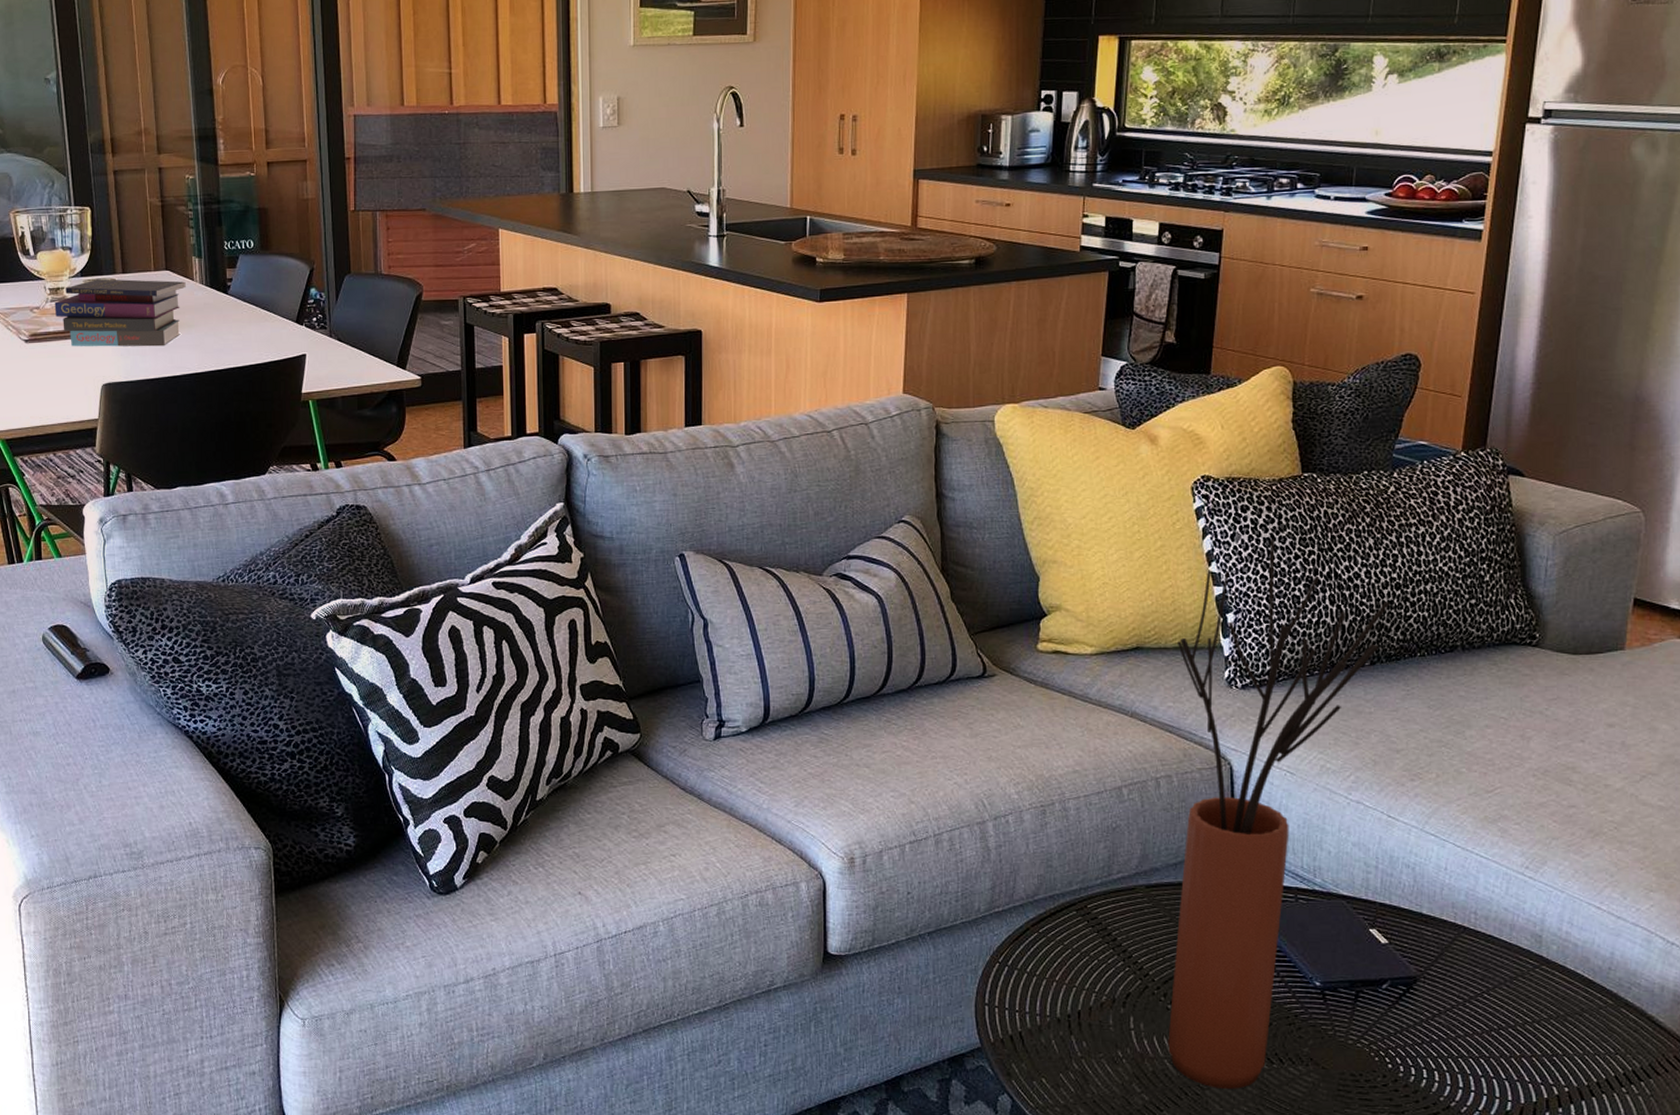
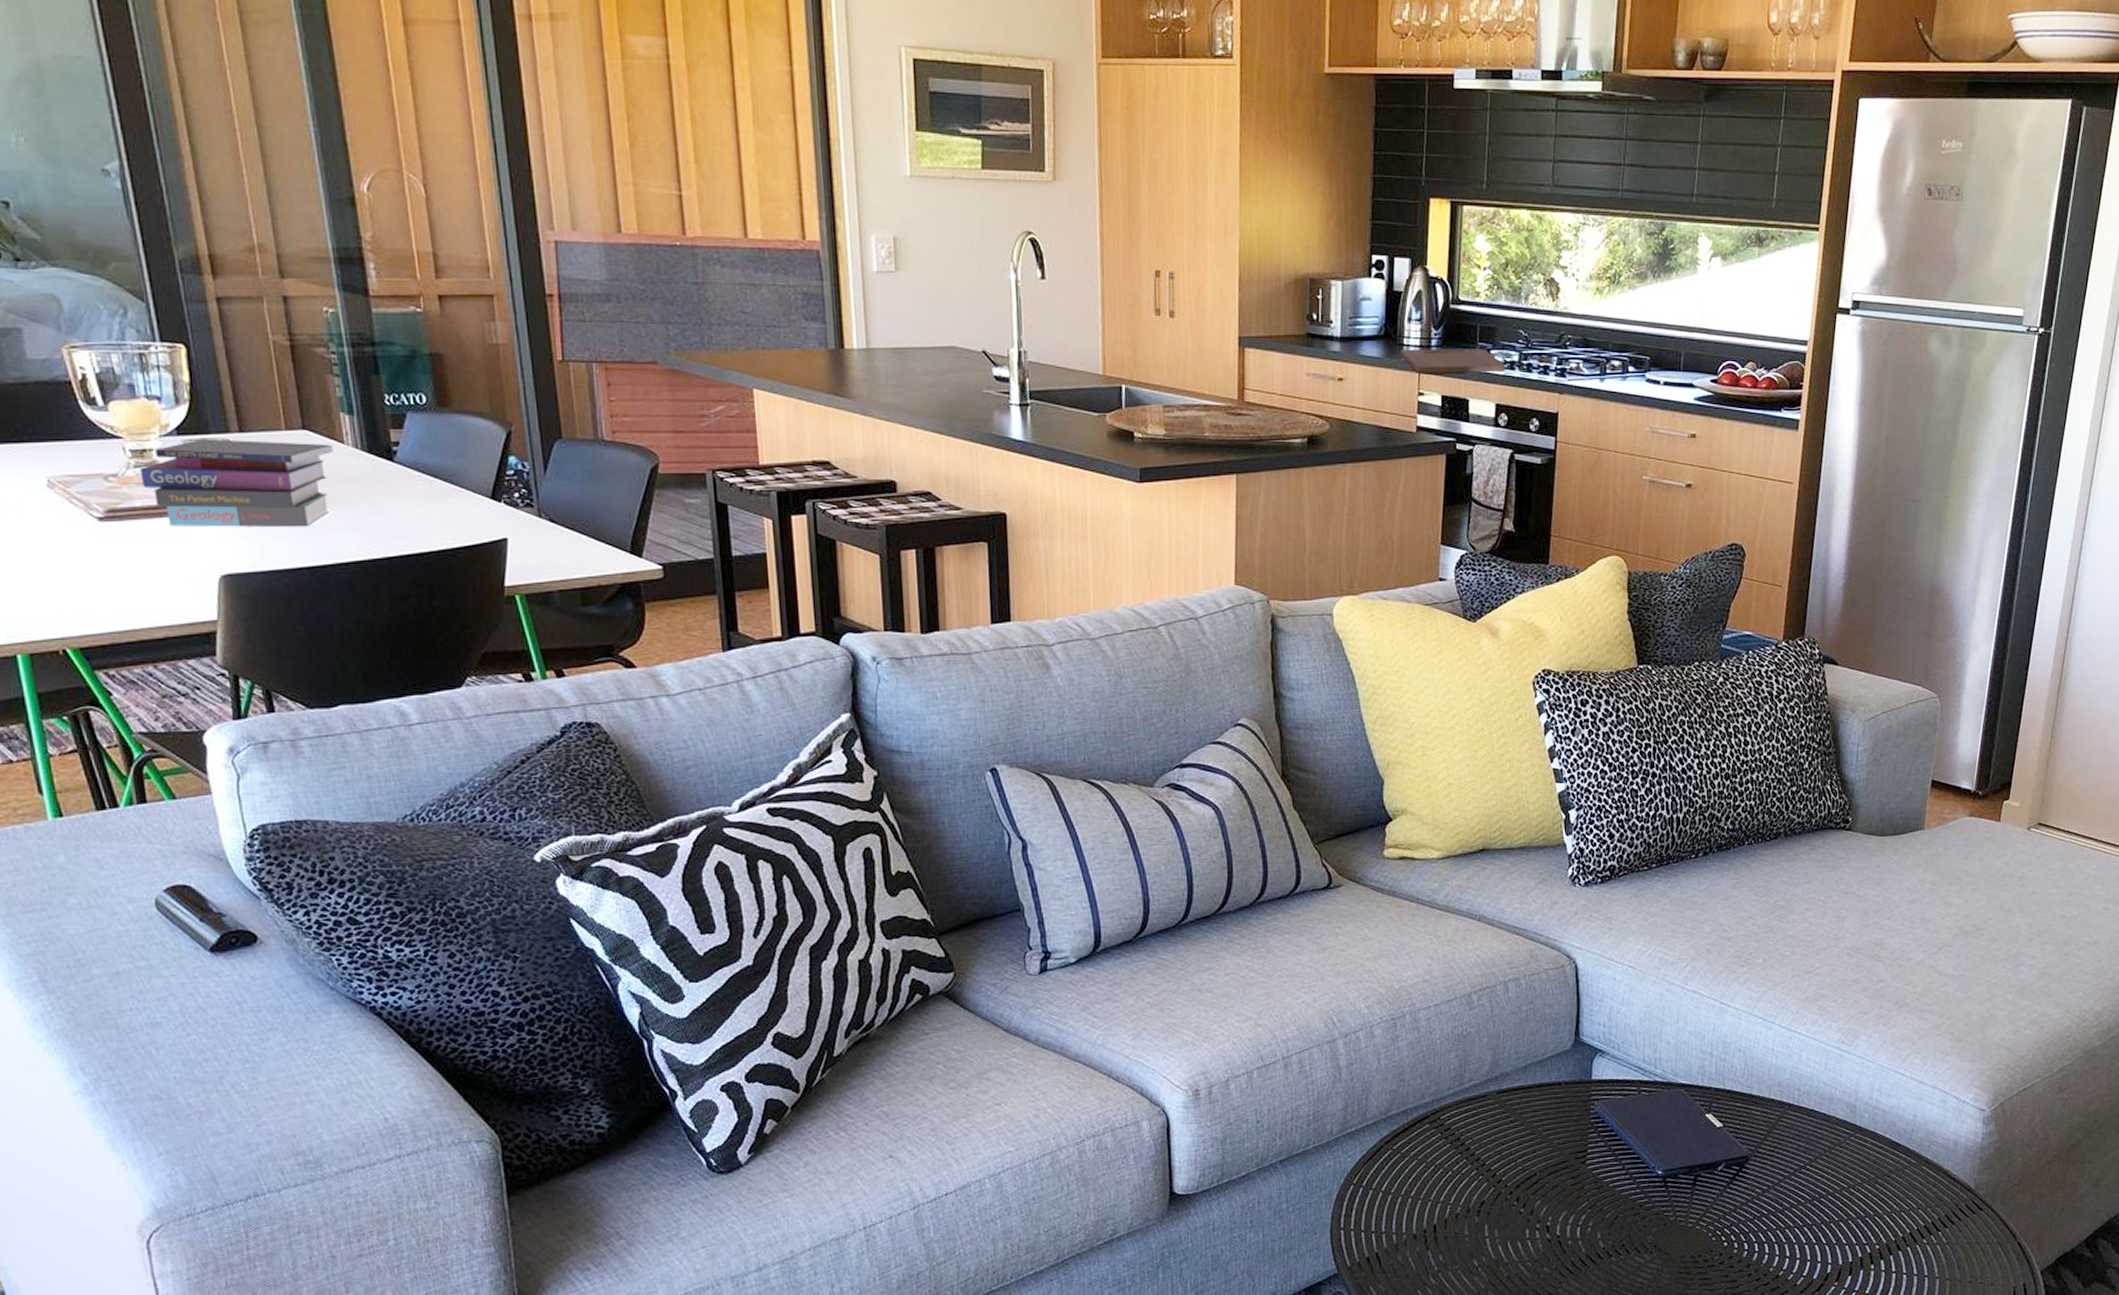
cutting board: none [1067,172,1170,197] -> present [1401,349,1506,373]
vase: present [1168,539,1391,1089] -> none [1521,732,1721,1286]

